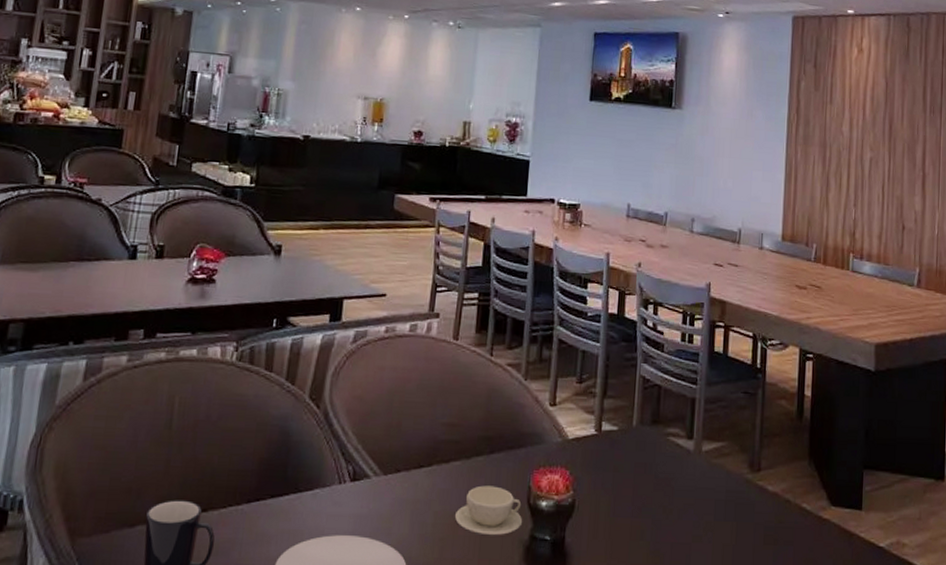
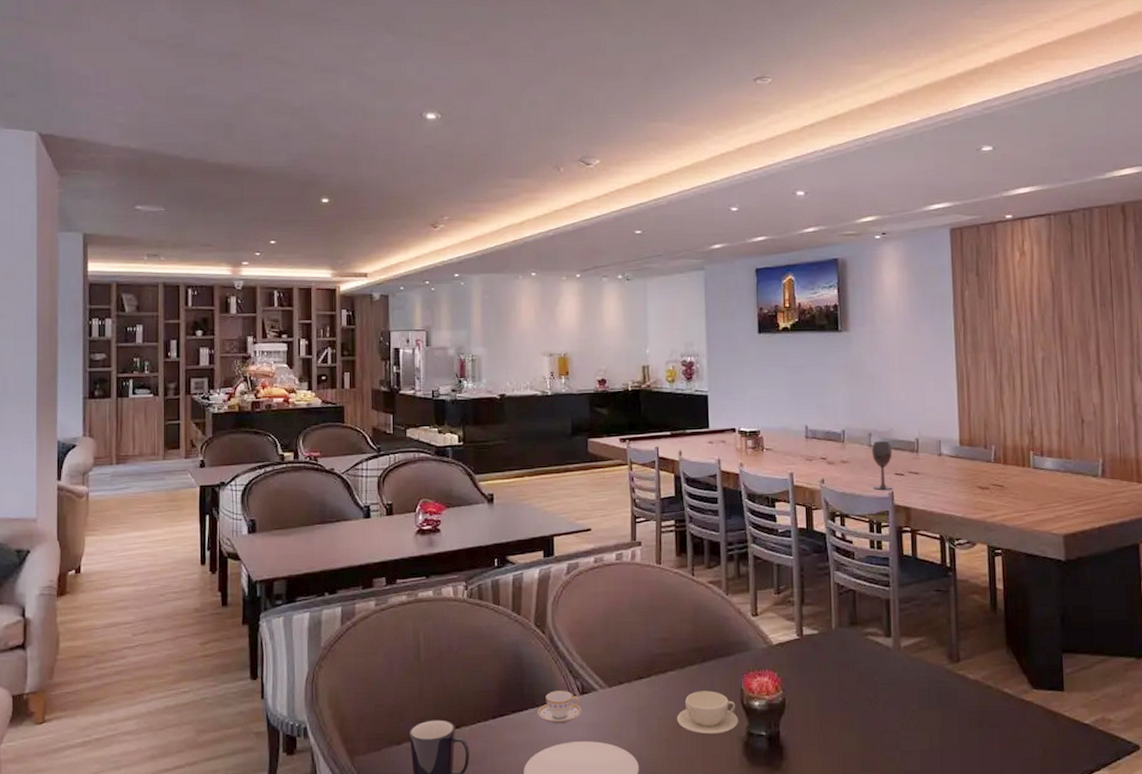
teacup: none [299,474,351,513] -> present [537,690,582,723]
wine glass: none [691,227,713,281] -> present [871,441,893,490]

